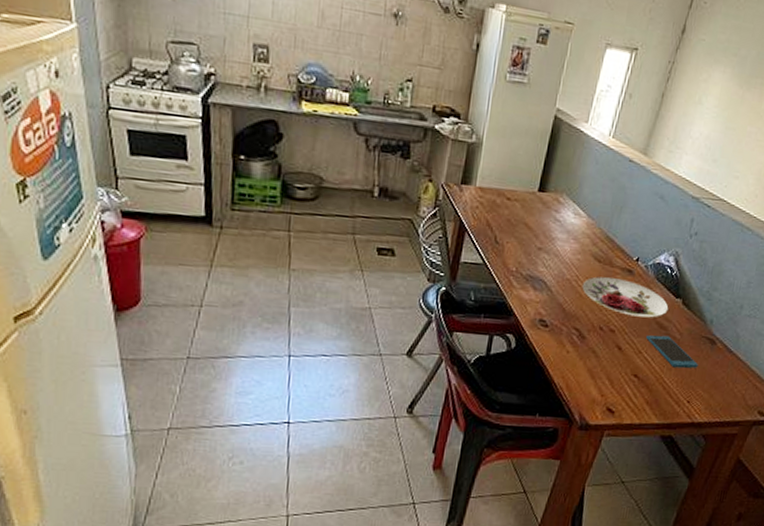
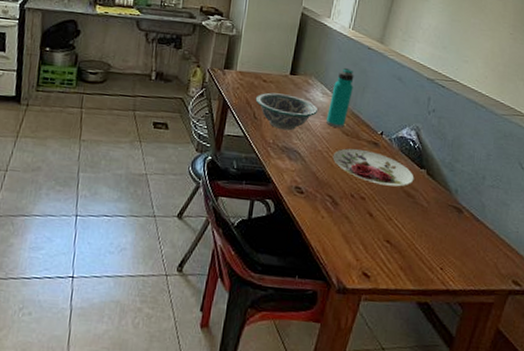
bowl: none [497,212,569,257] -> present [255,92,319,131]
water bottle: none [576,183,611,254] -> present [325,67,354,128]
smartphone: present [646,335,699,369] -> none [395,203,448,236]

